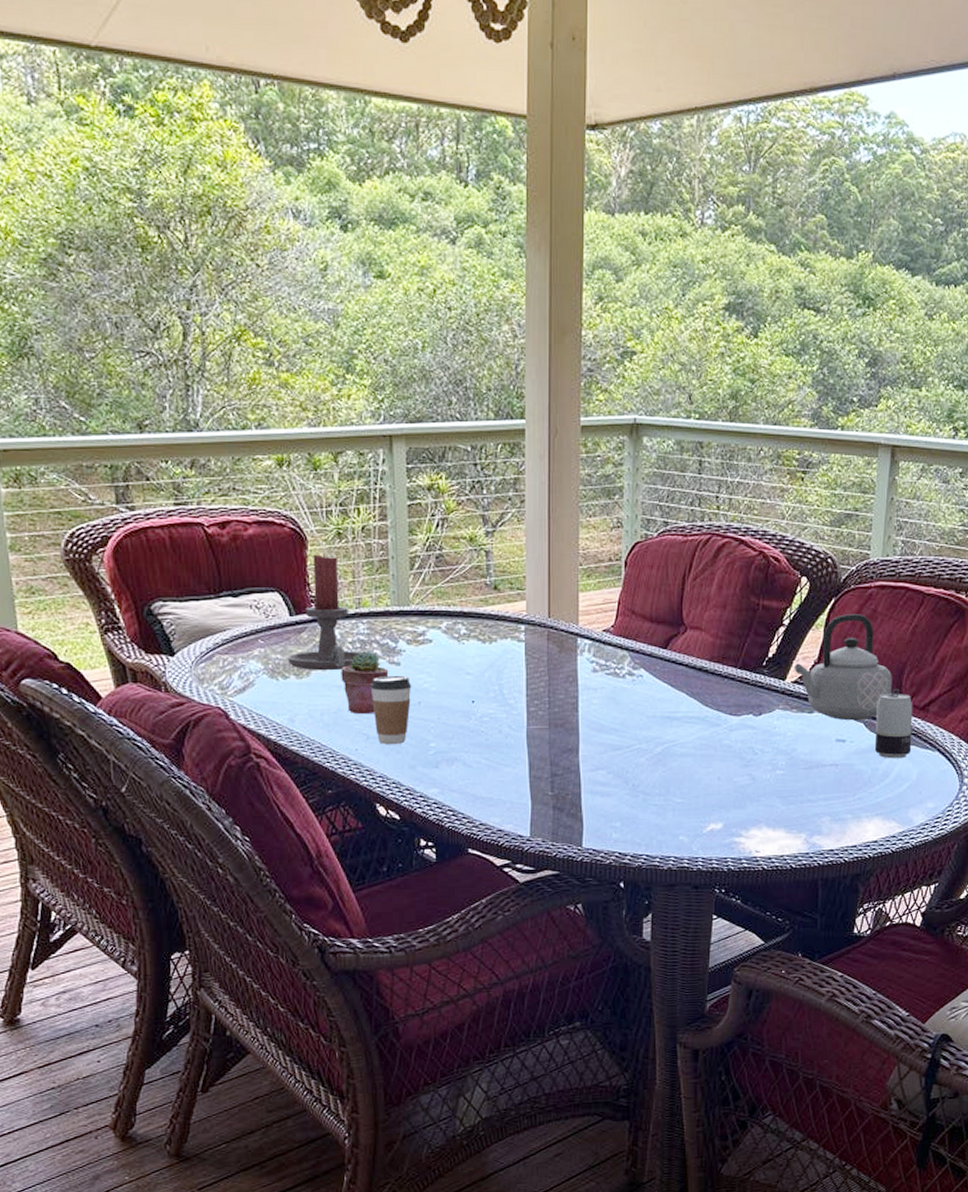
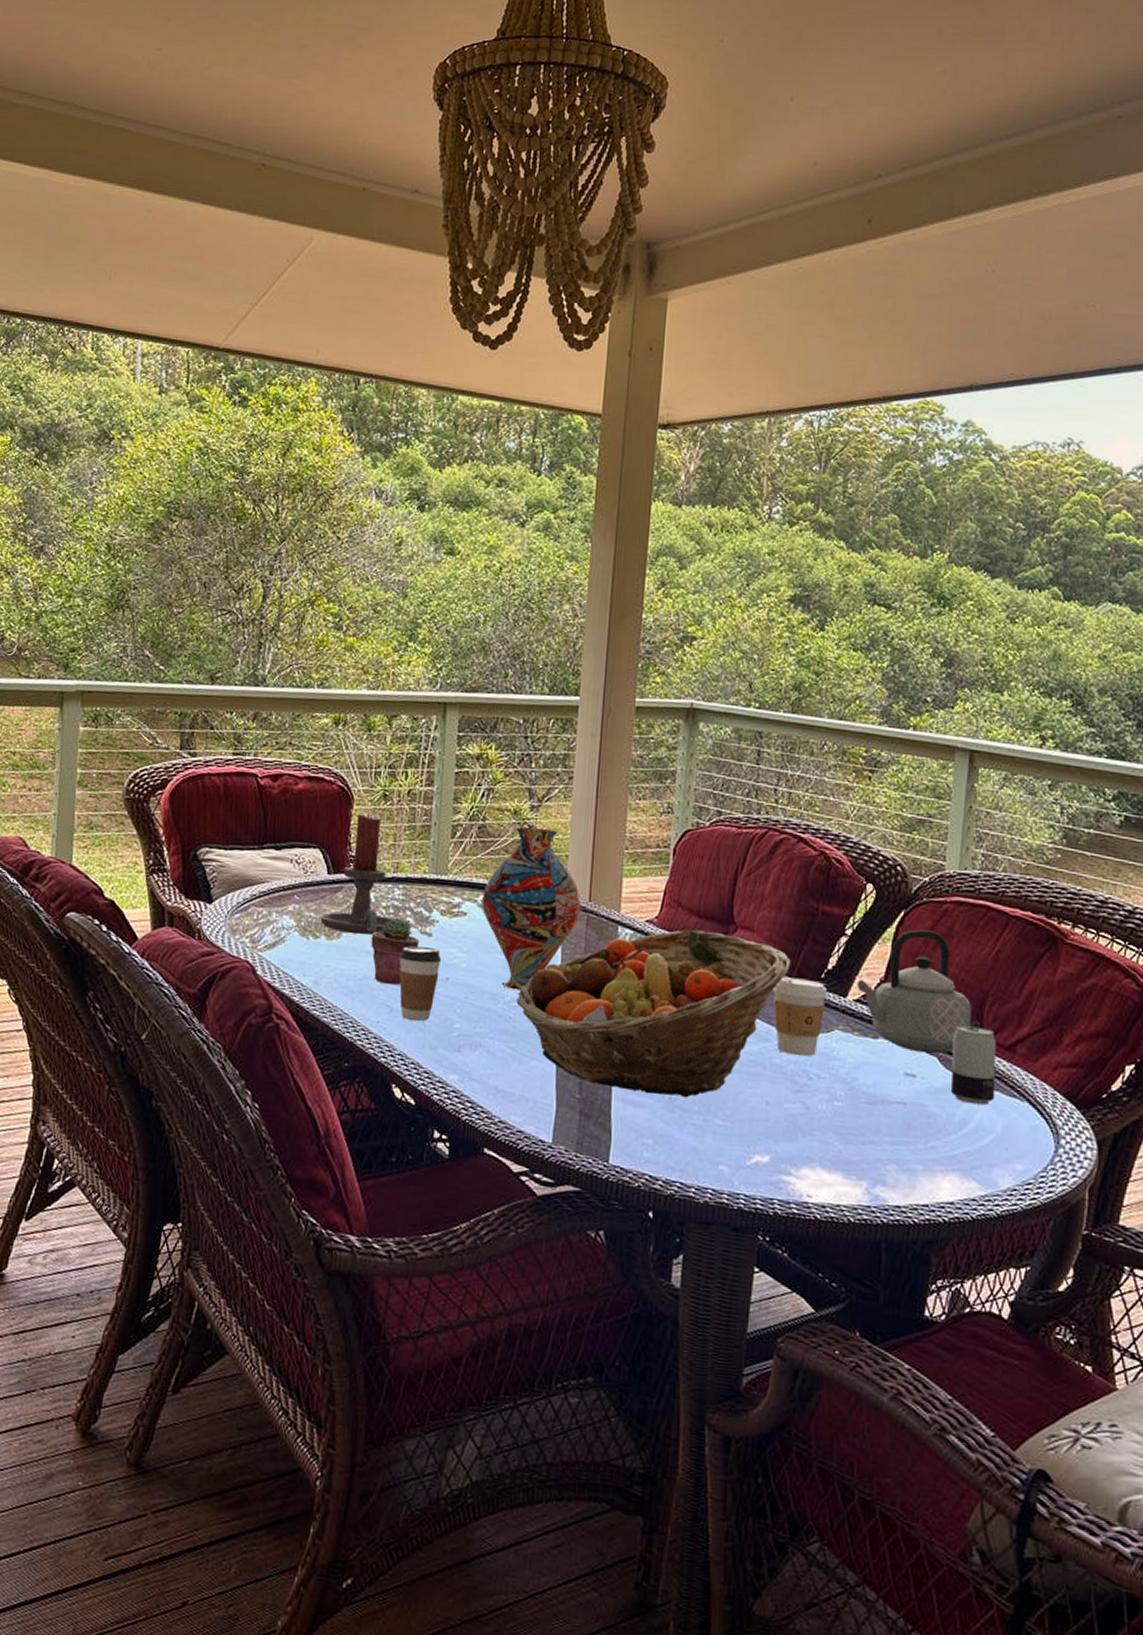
vase: none [446,552,542,706] -> present [482,827,582,991]
fruit basket: none [487,634,736,784] -> present [516,929,791,1098]
coffee cup: none [721,668,768,736] -> present [773,977,827,1057]

